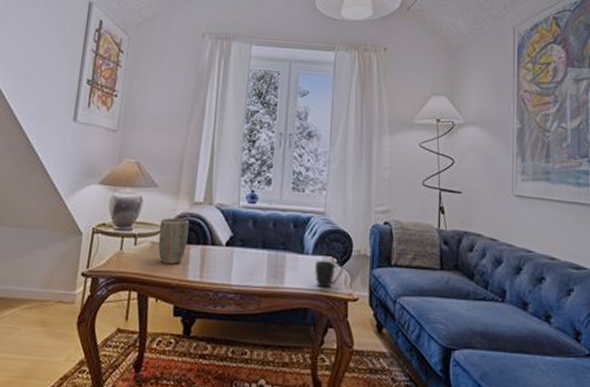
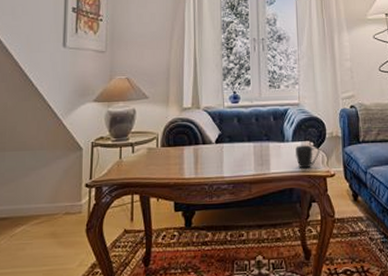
plant pot: present [158,217,189,265] -> none [154,124,180,166]

